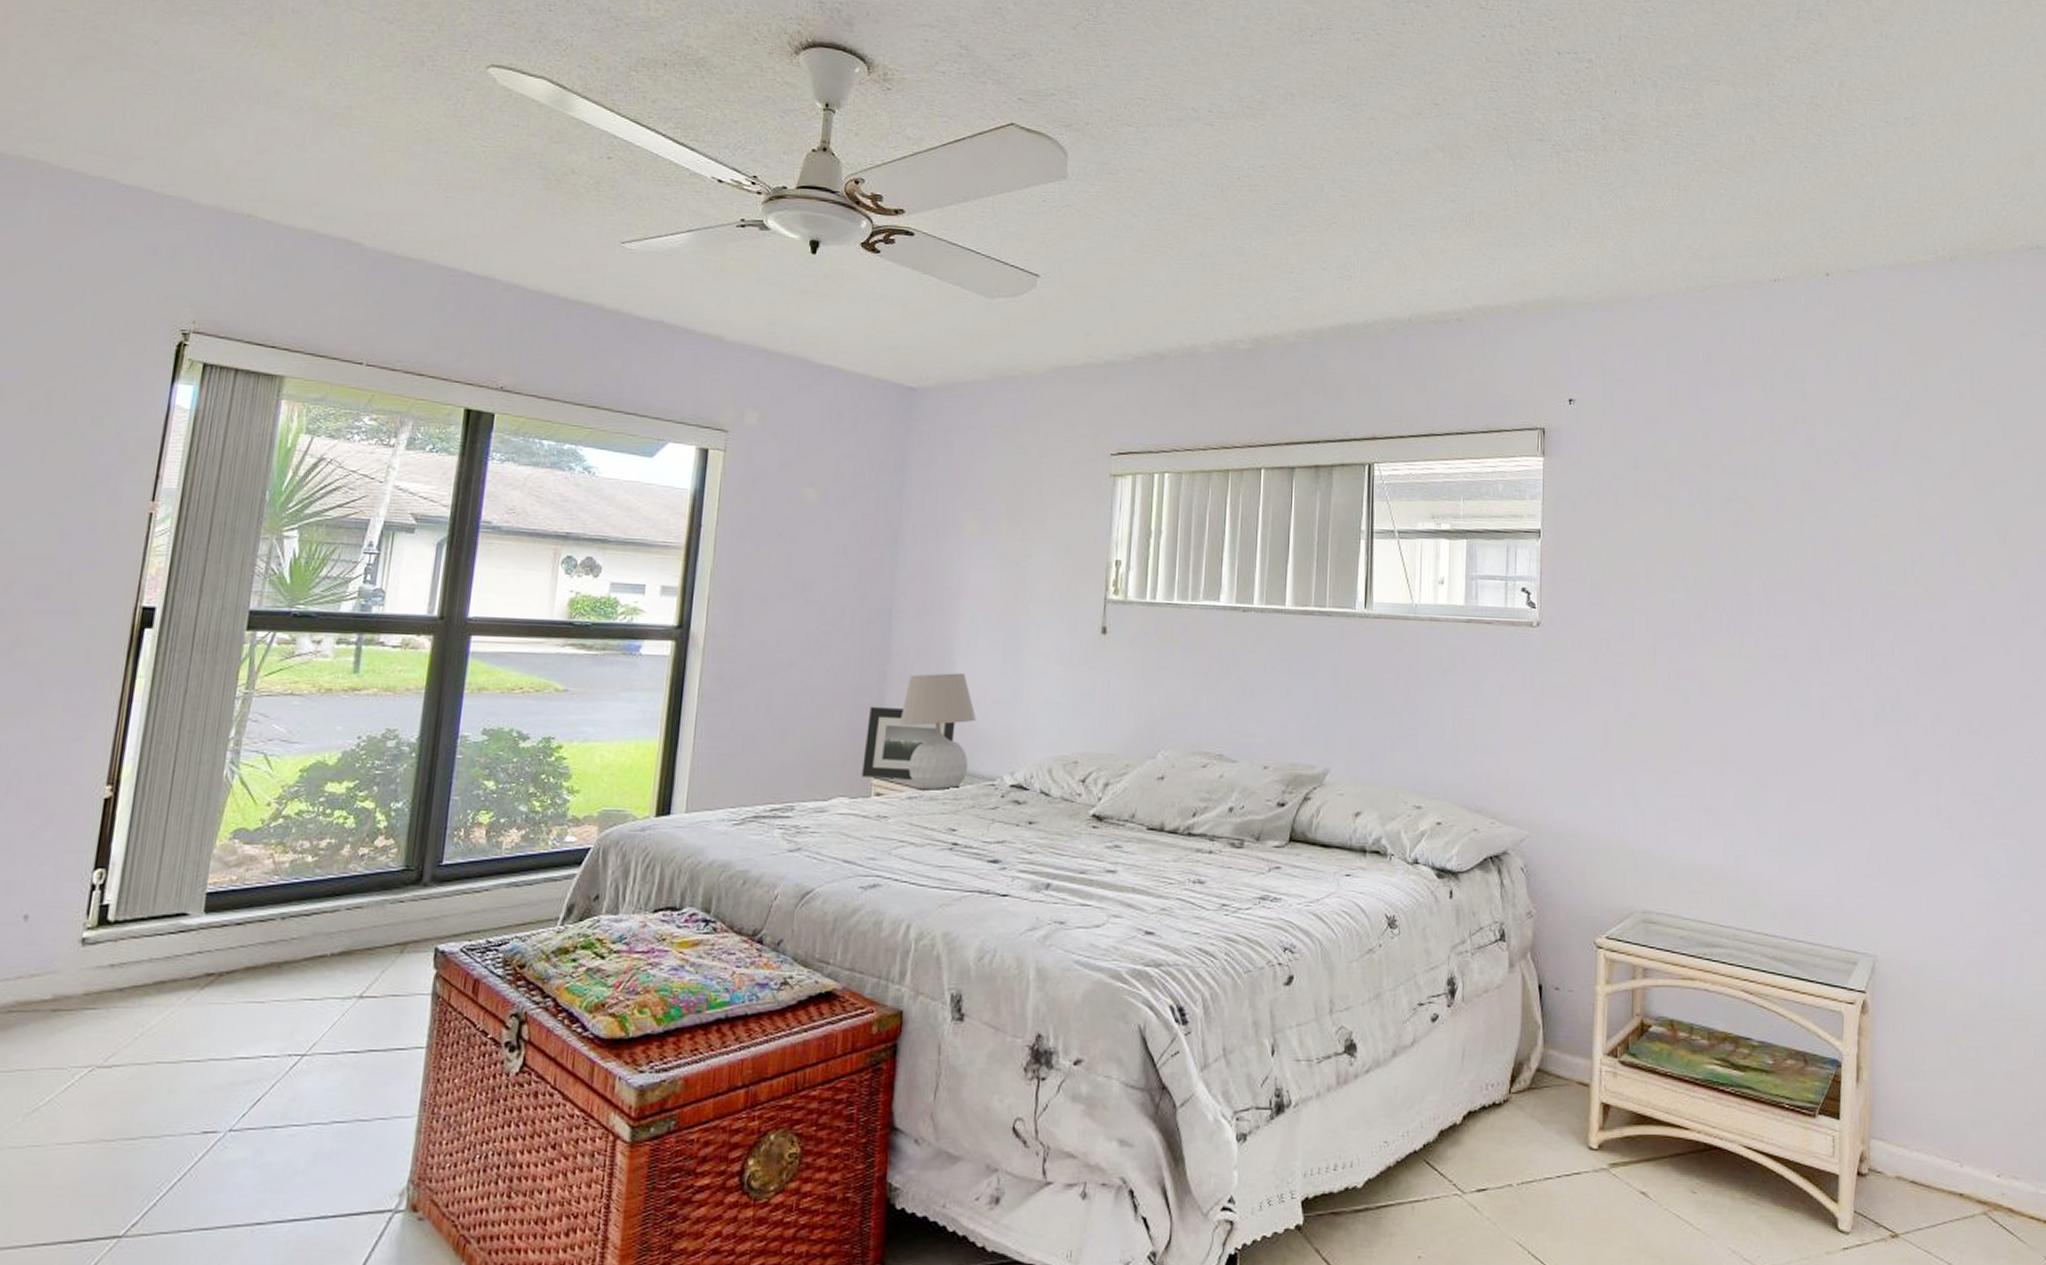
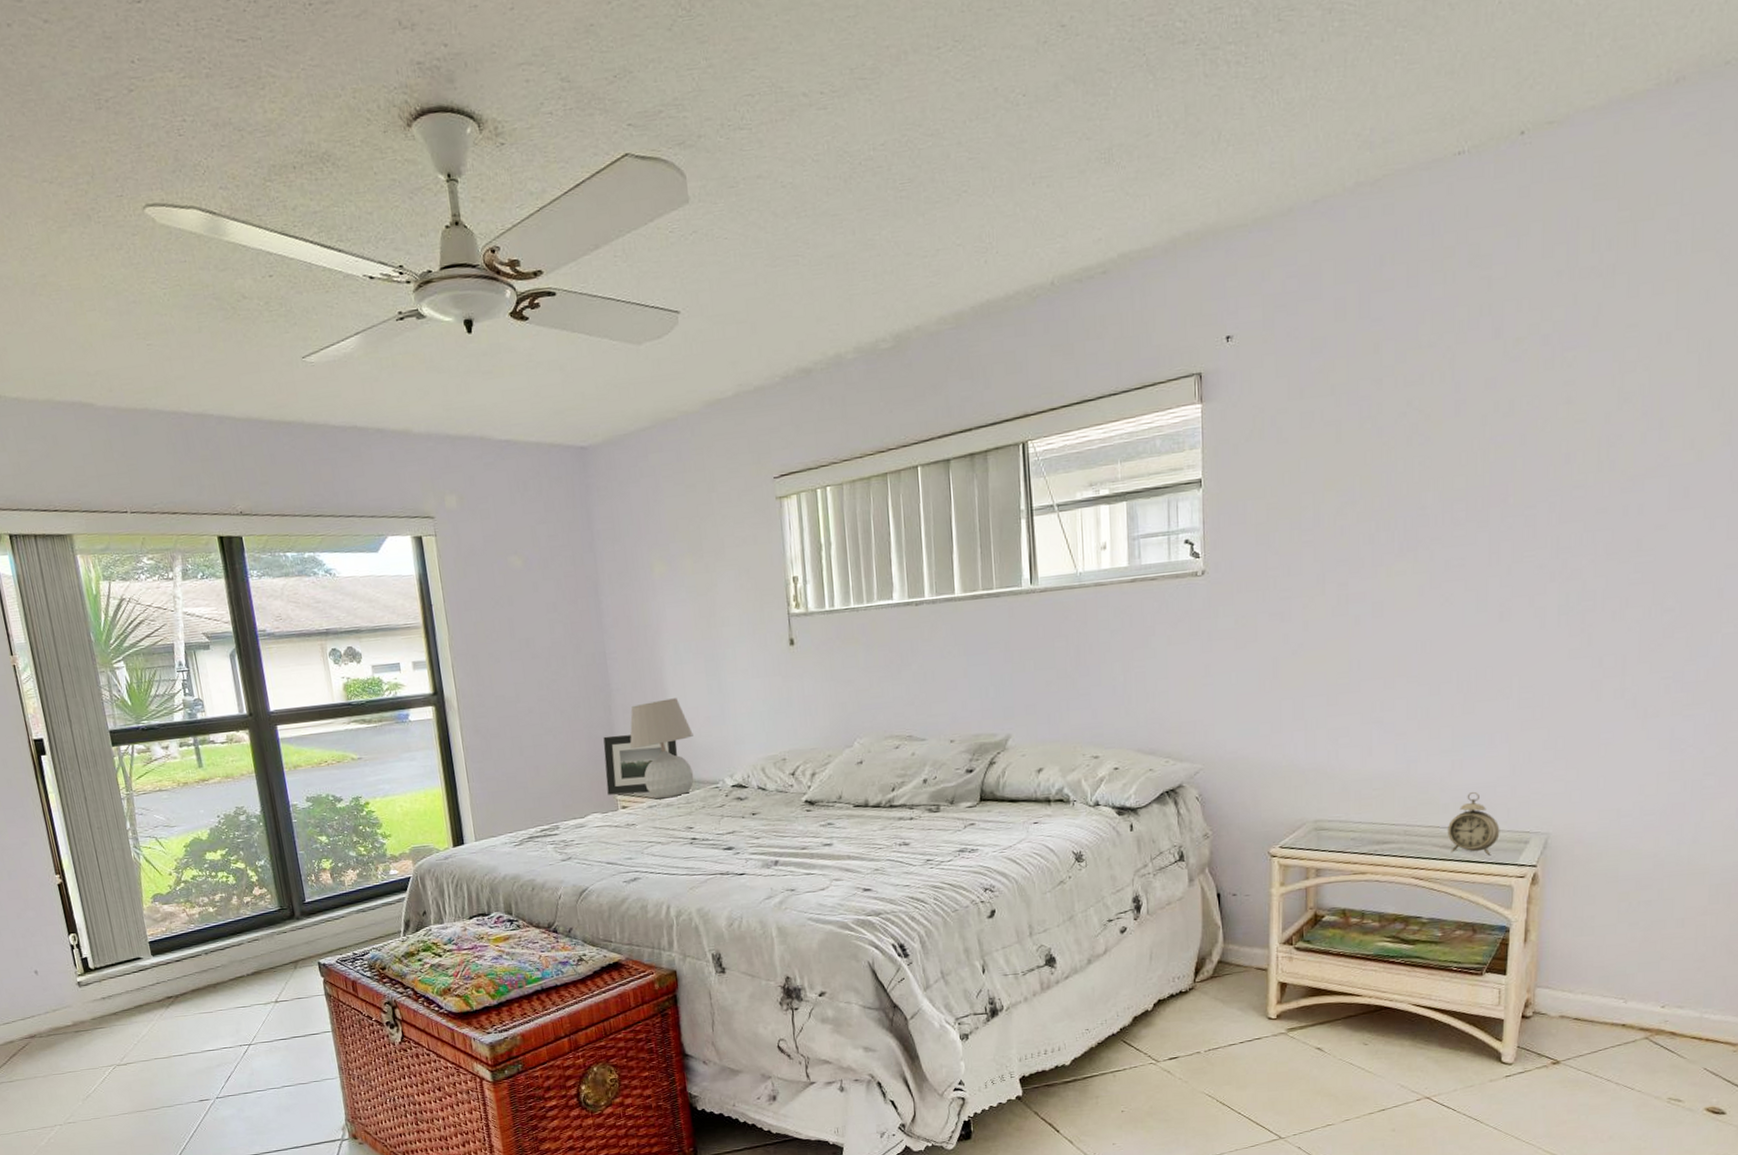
alarm clock: none [1776,898,1828,974] -> present [1447,791,1500,856]

